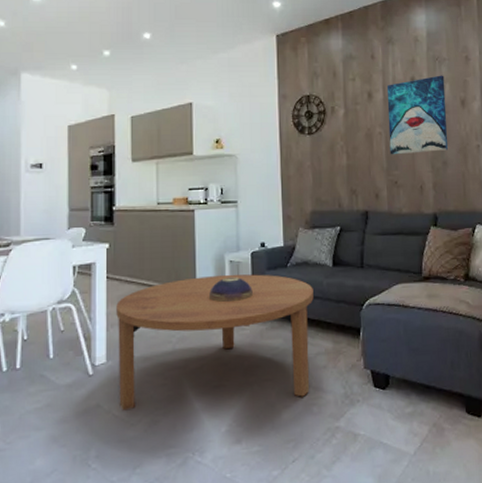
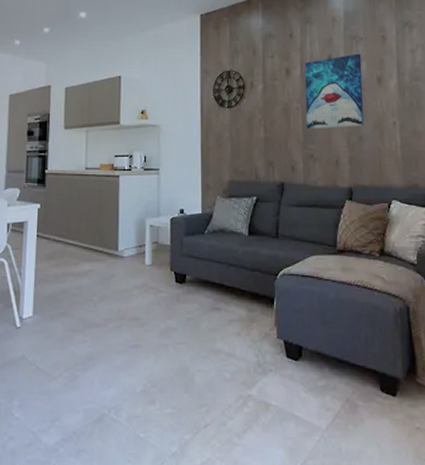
coffee table: present [116,274,314,411] -> none [43,239,229,364]
decorative bowl: present [209,276,253,303] -> none [130,241,171,265]

